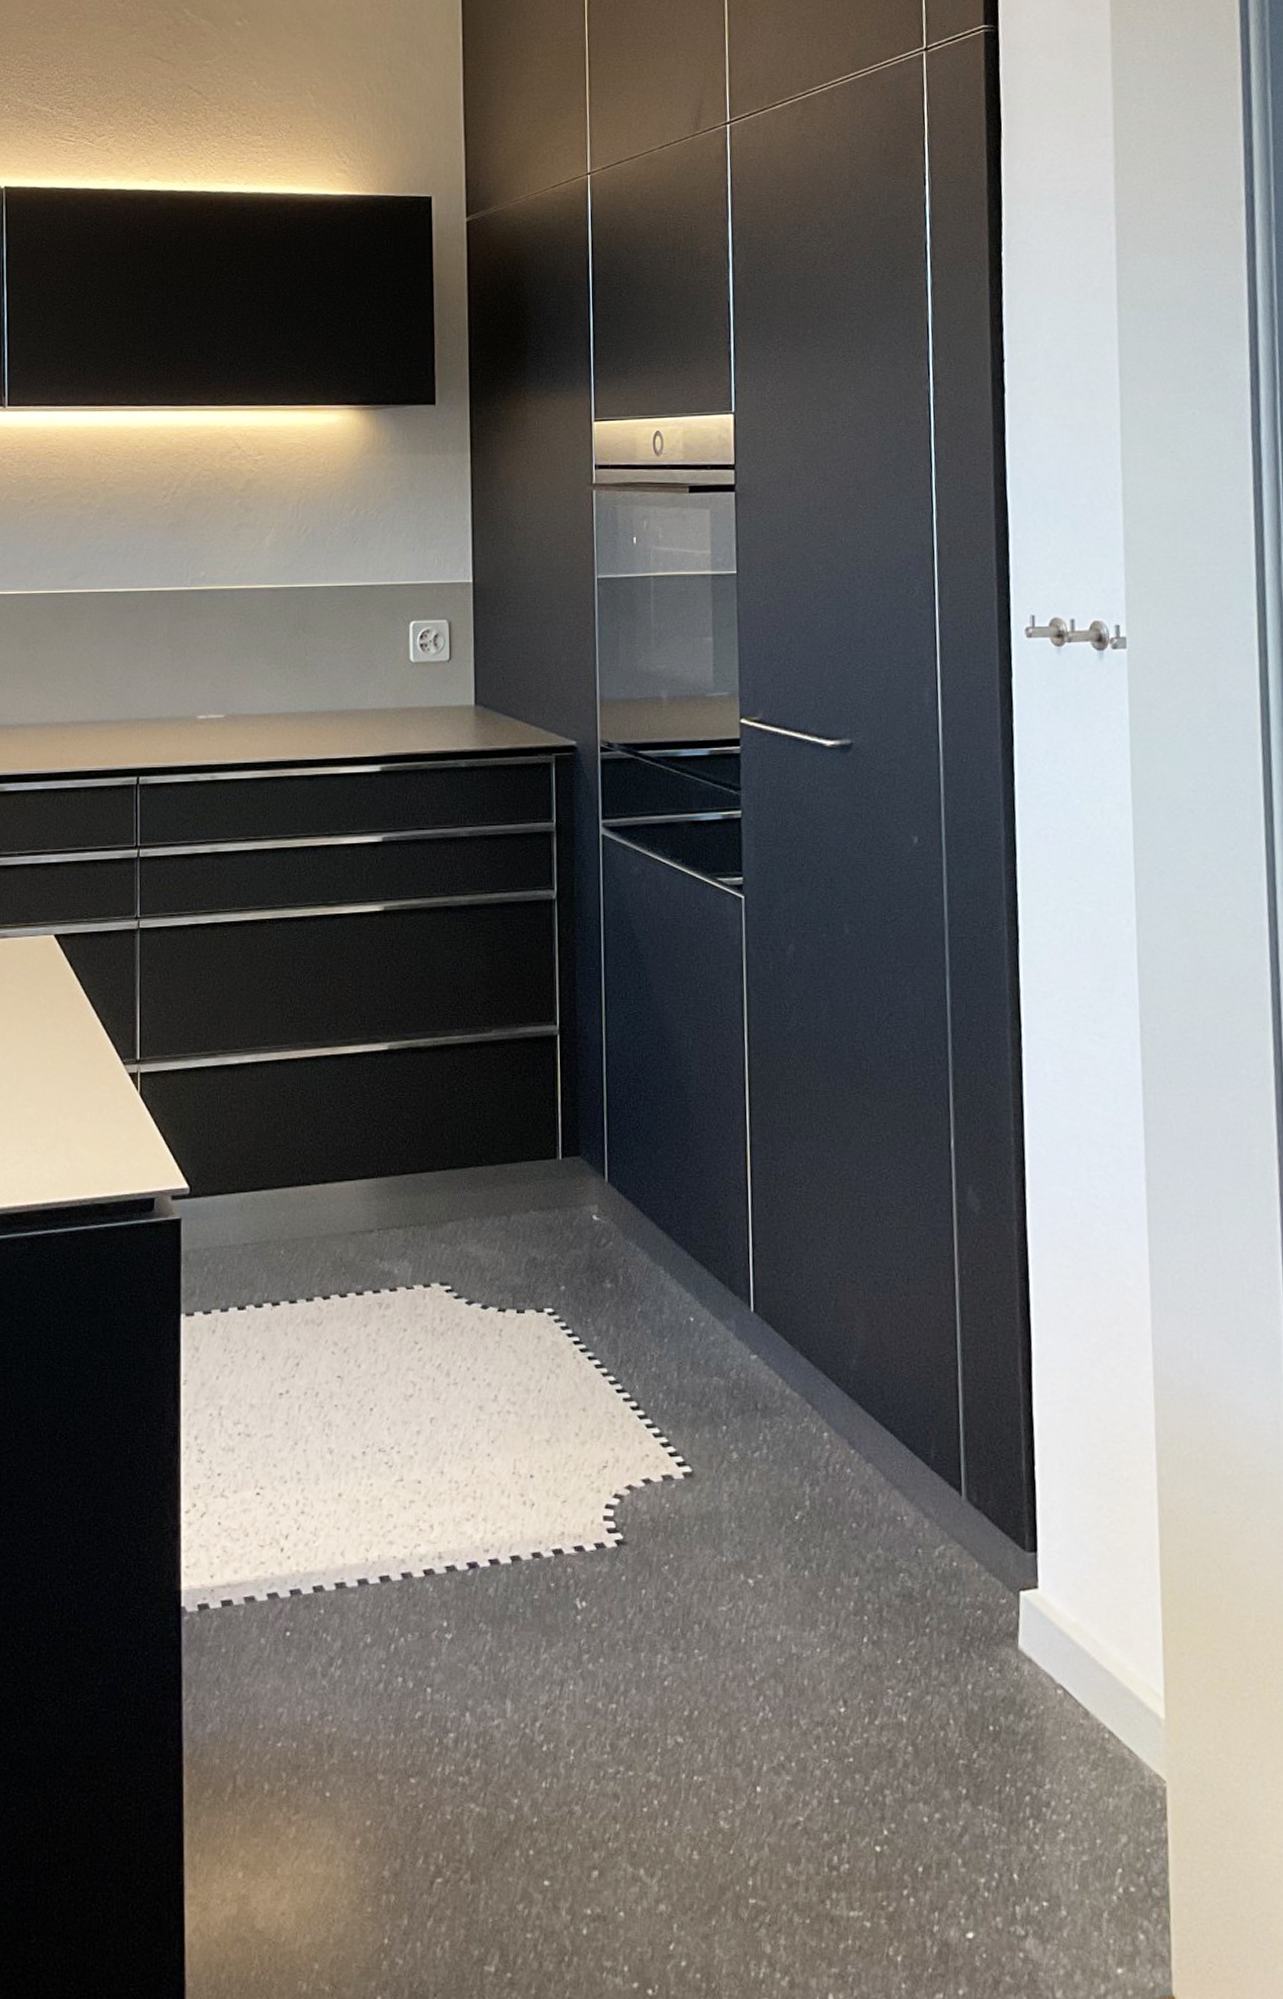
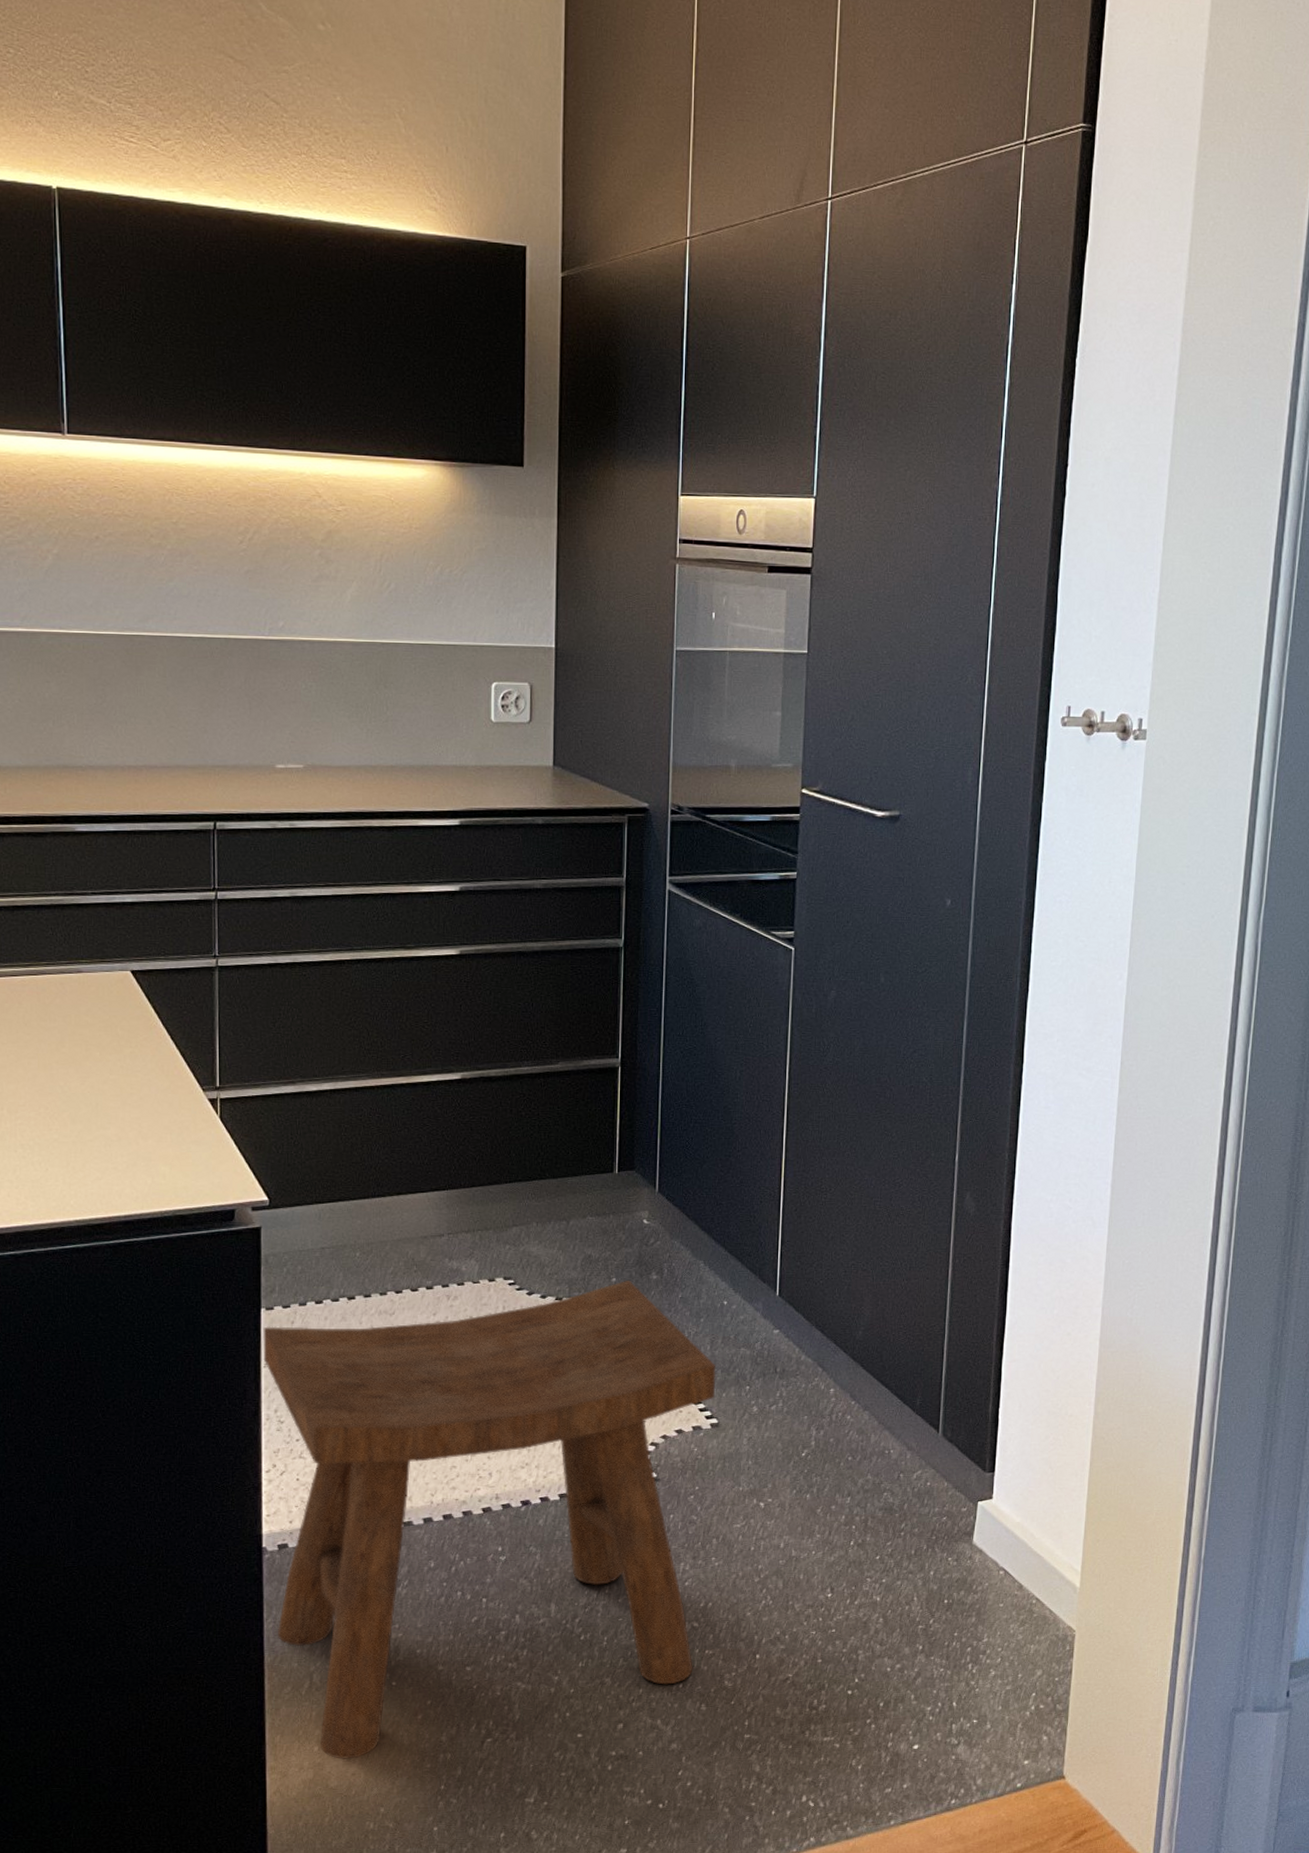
stool: none [183,1288,686,1892] -> present [263,1279,716,1759]

